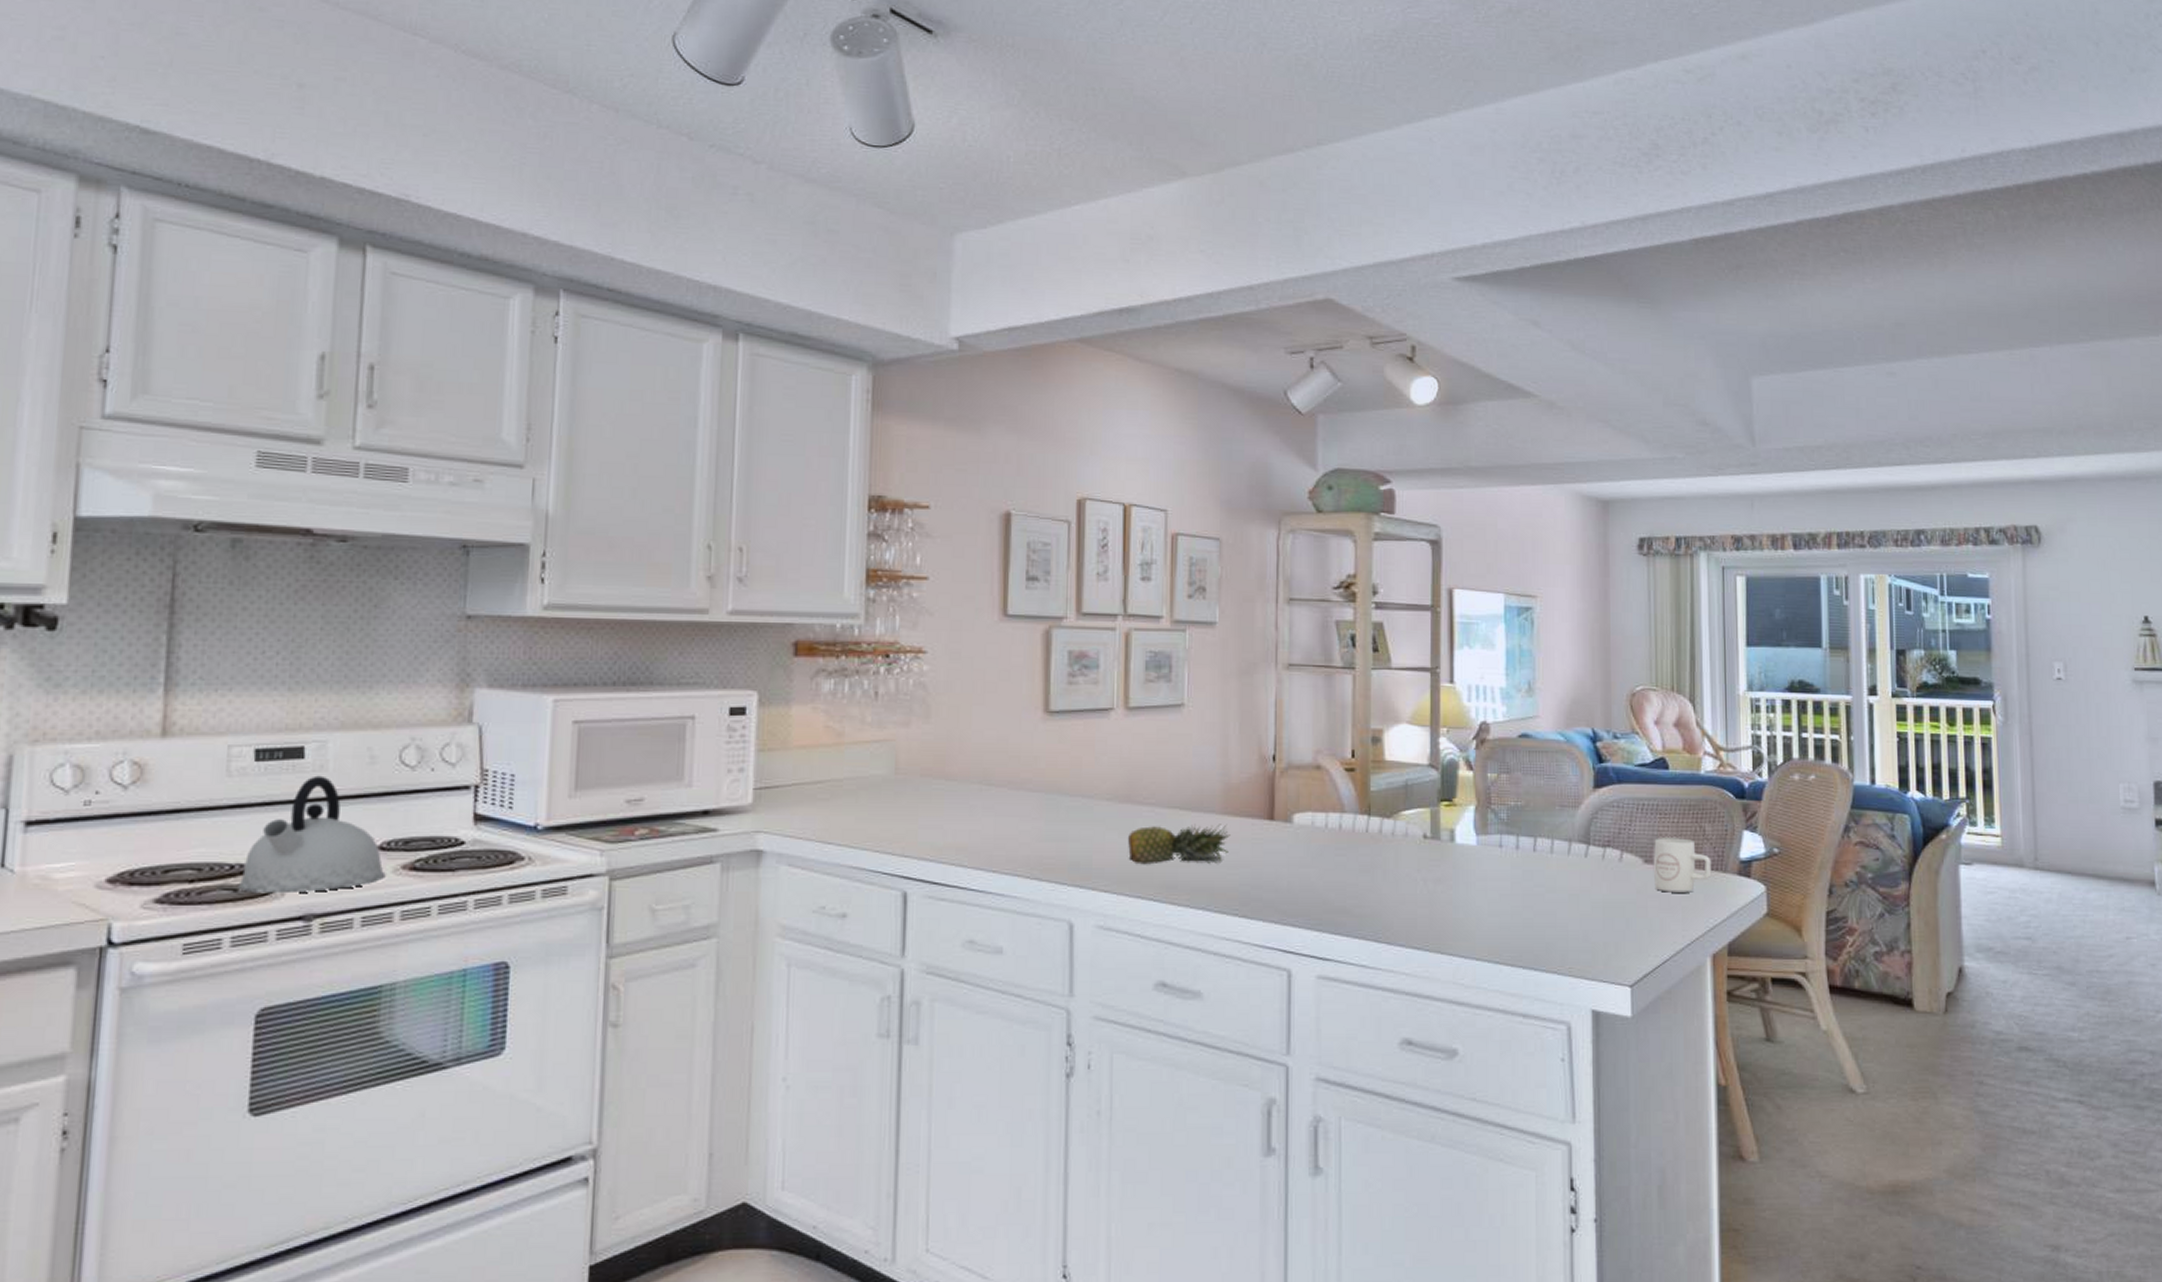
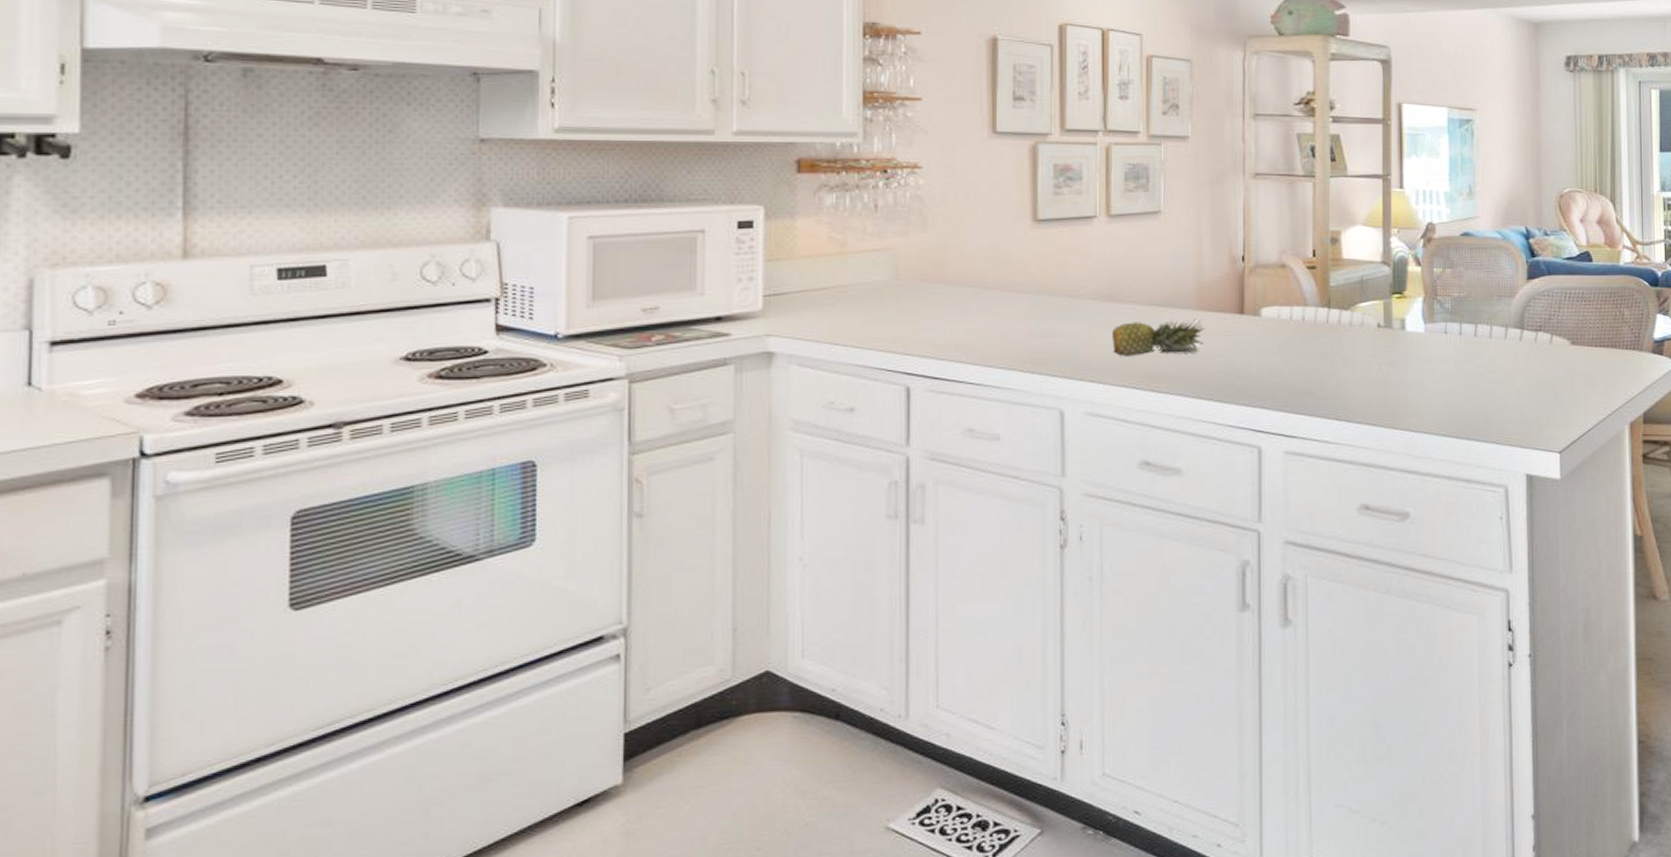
kettle: present [238,775,386,894] -> none [267,292,412,404]
mug: present [1653,838,1712,893] -> none [1579,322,1630,370]

